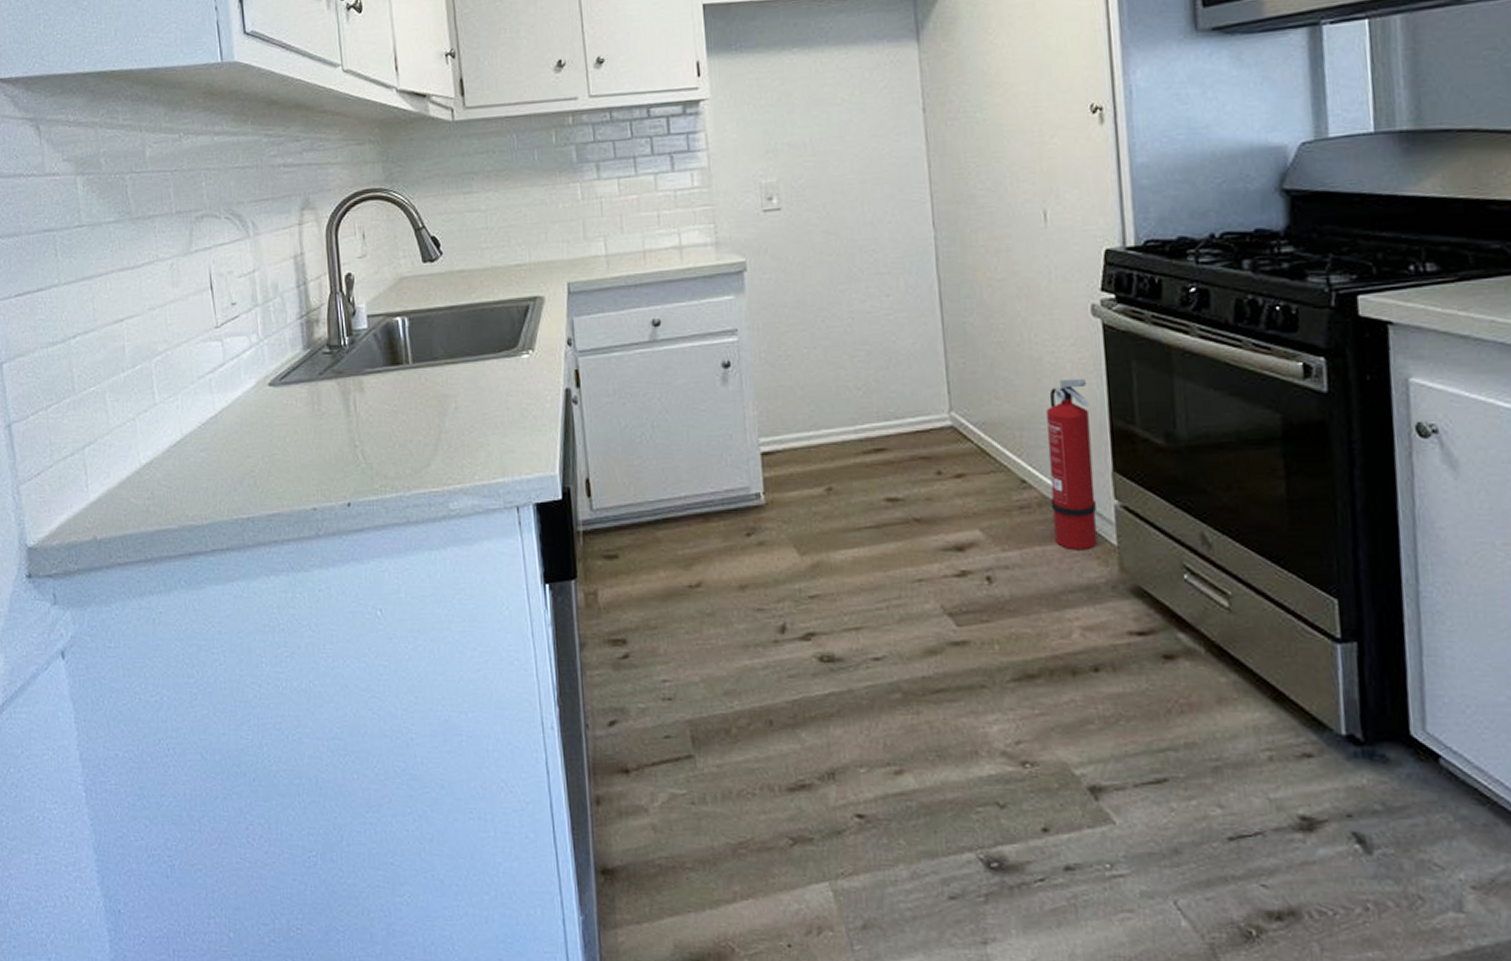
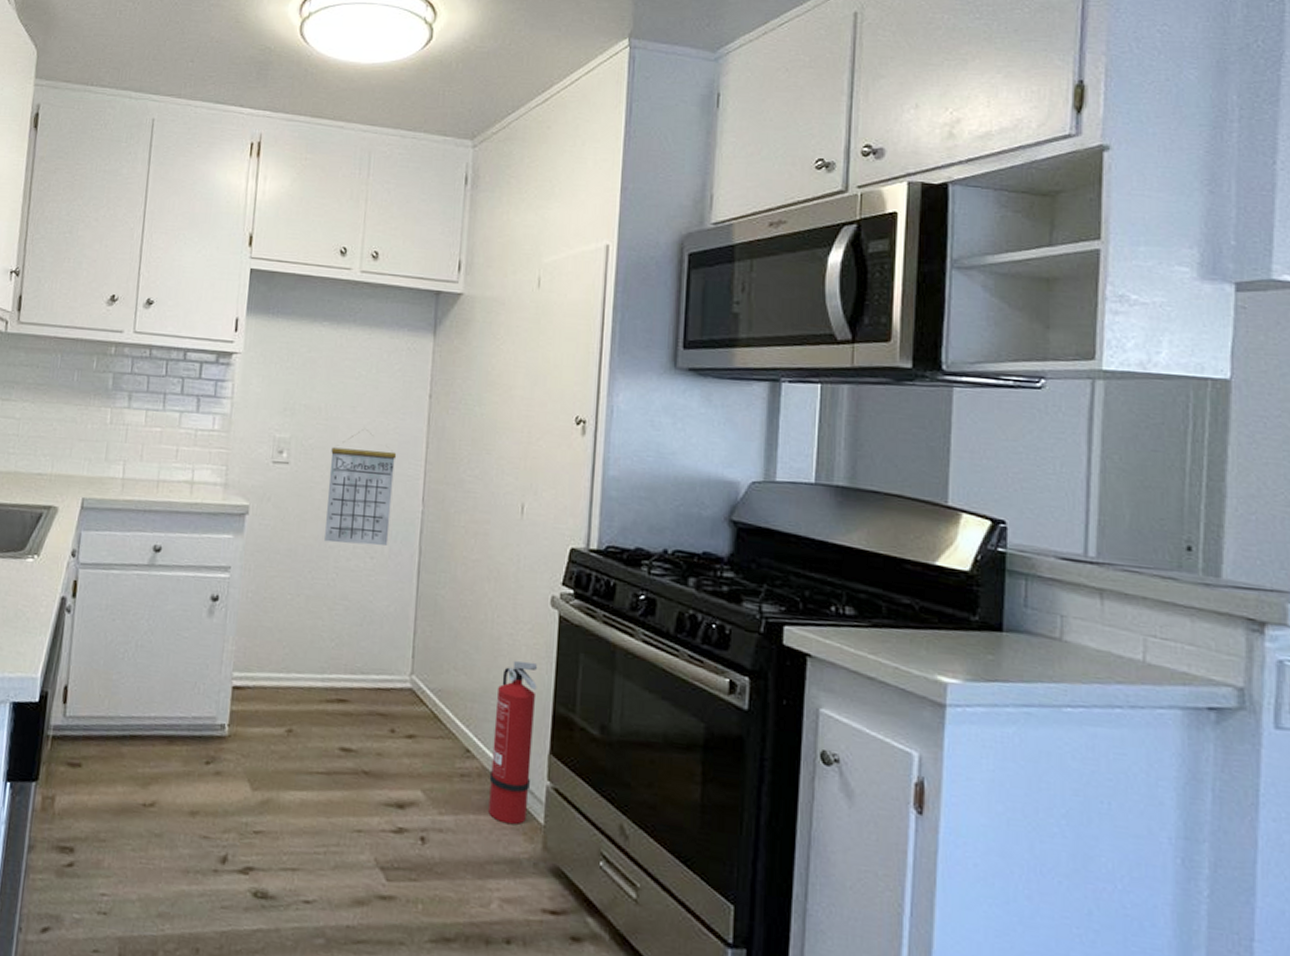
calendar: none [824,158,903,287] -> present [325,429,397,546]

